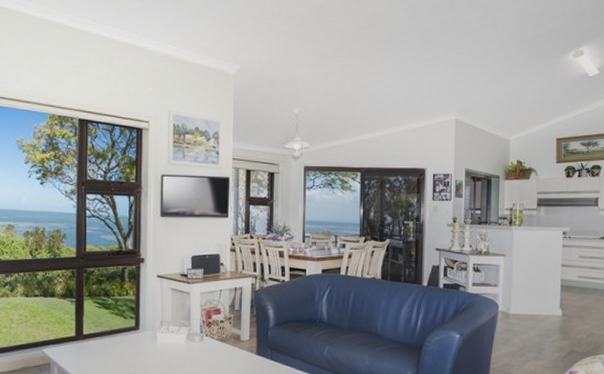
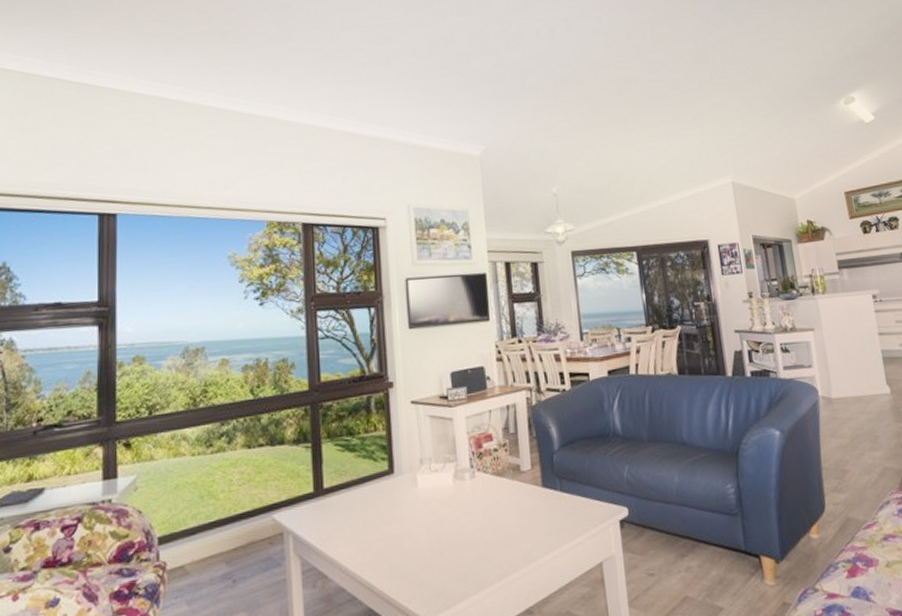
flower arrangement: none [479,205,500,228] -> present [776,274,800,301]

